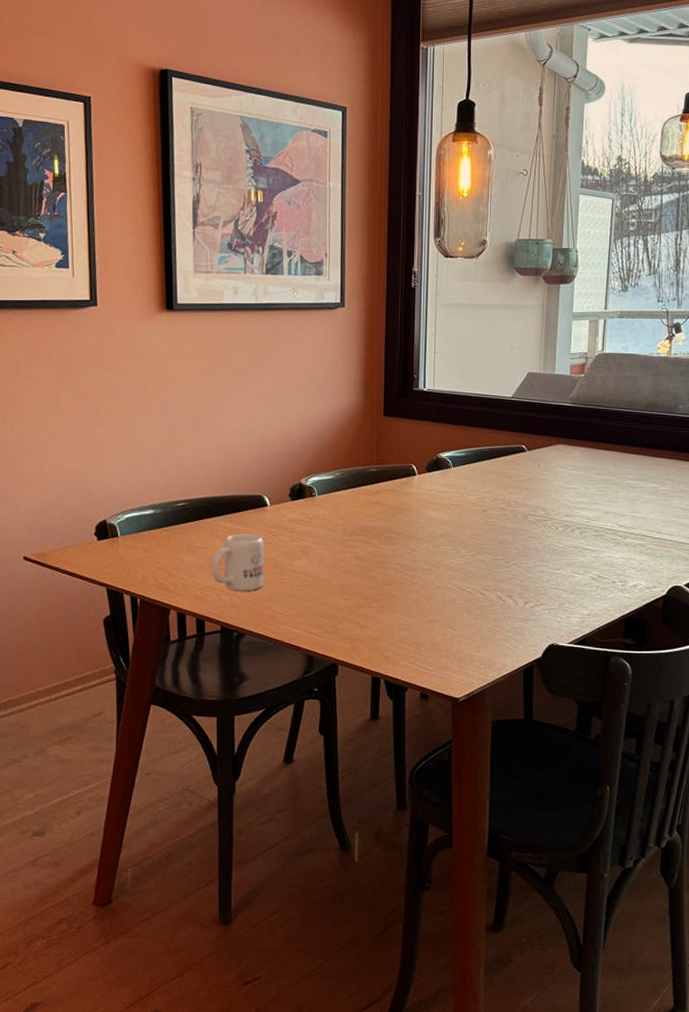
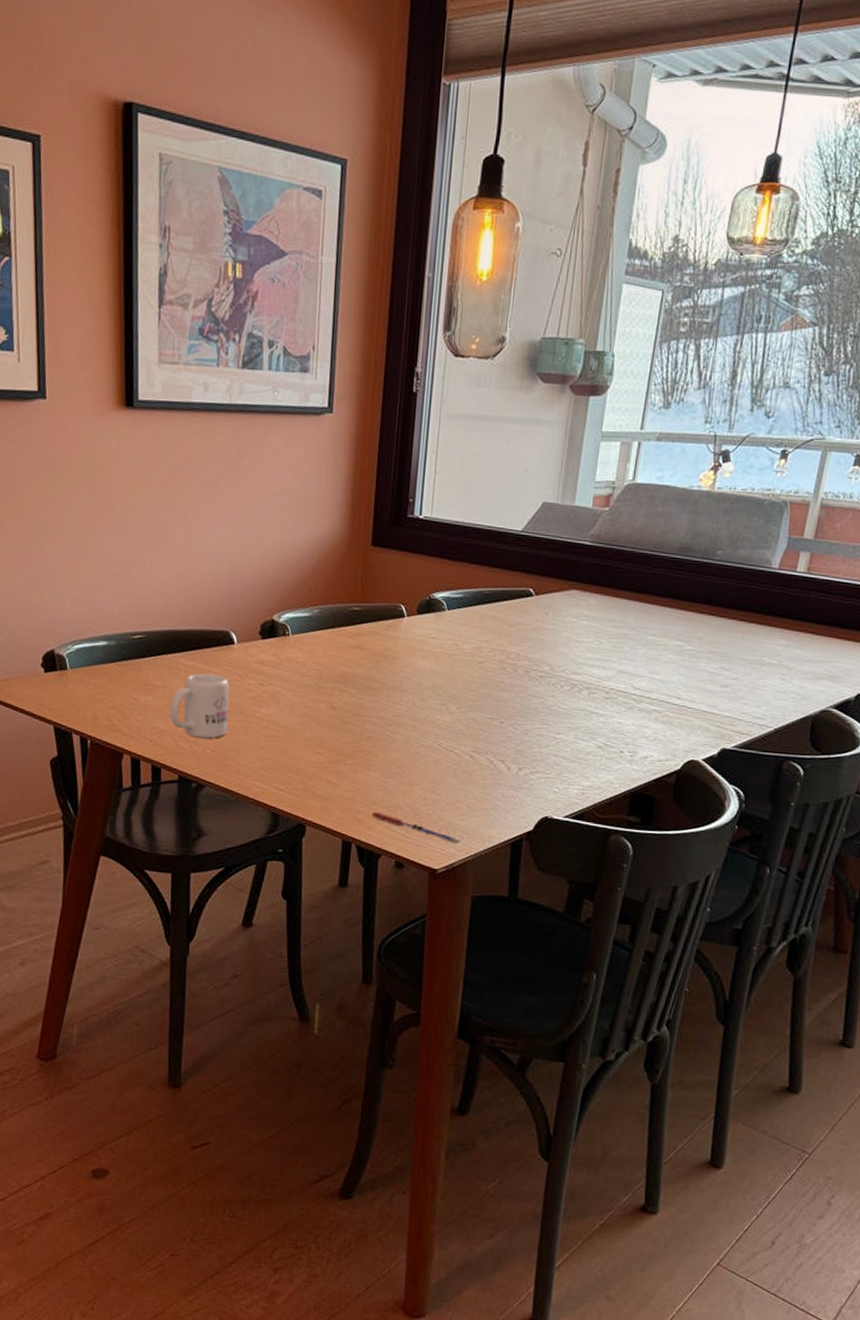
pen: none [397,648,478,673] -> present [371,811,461,843]

